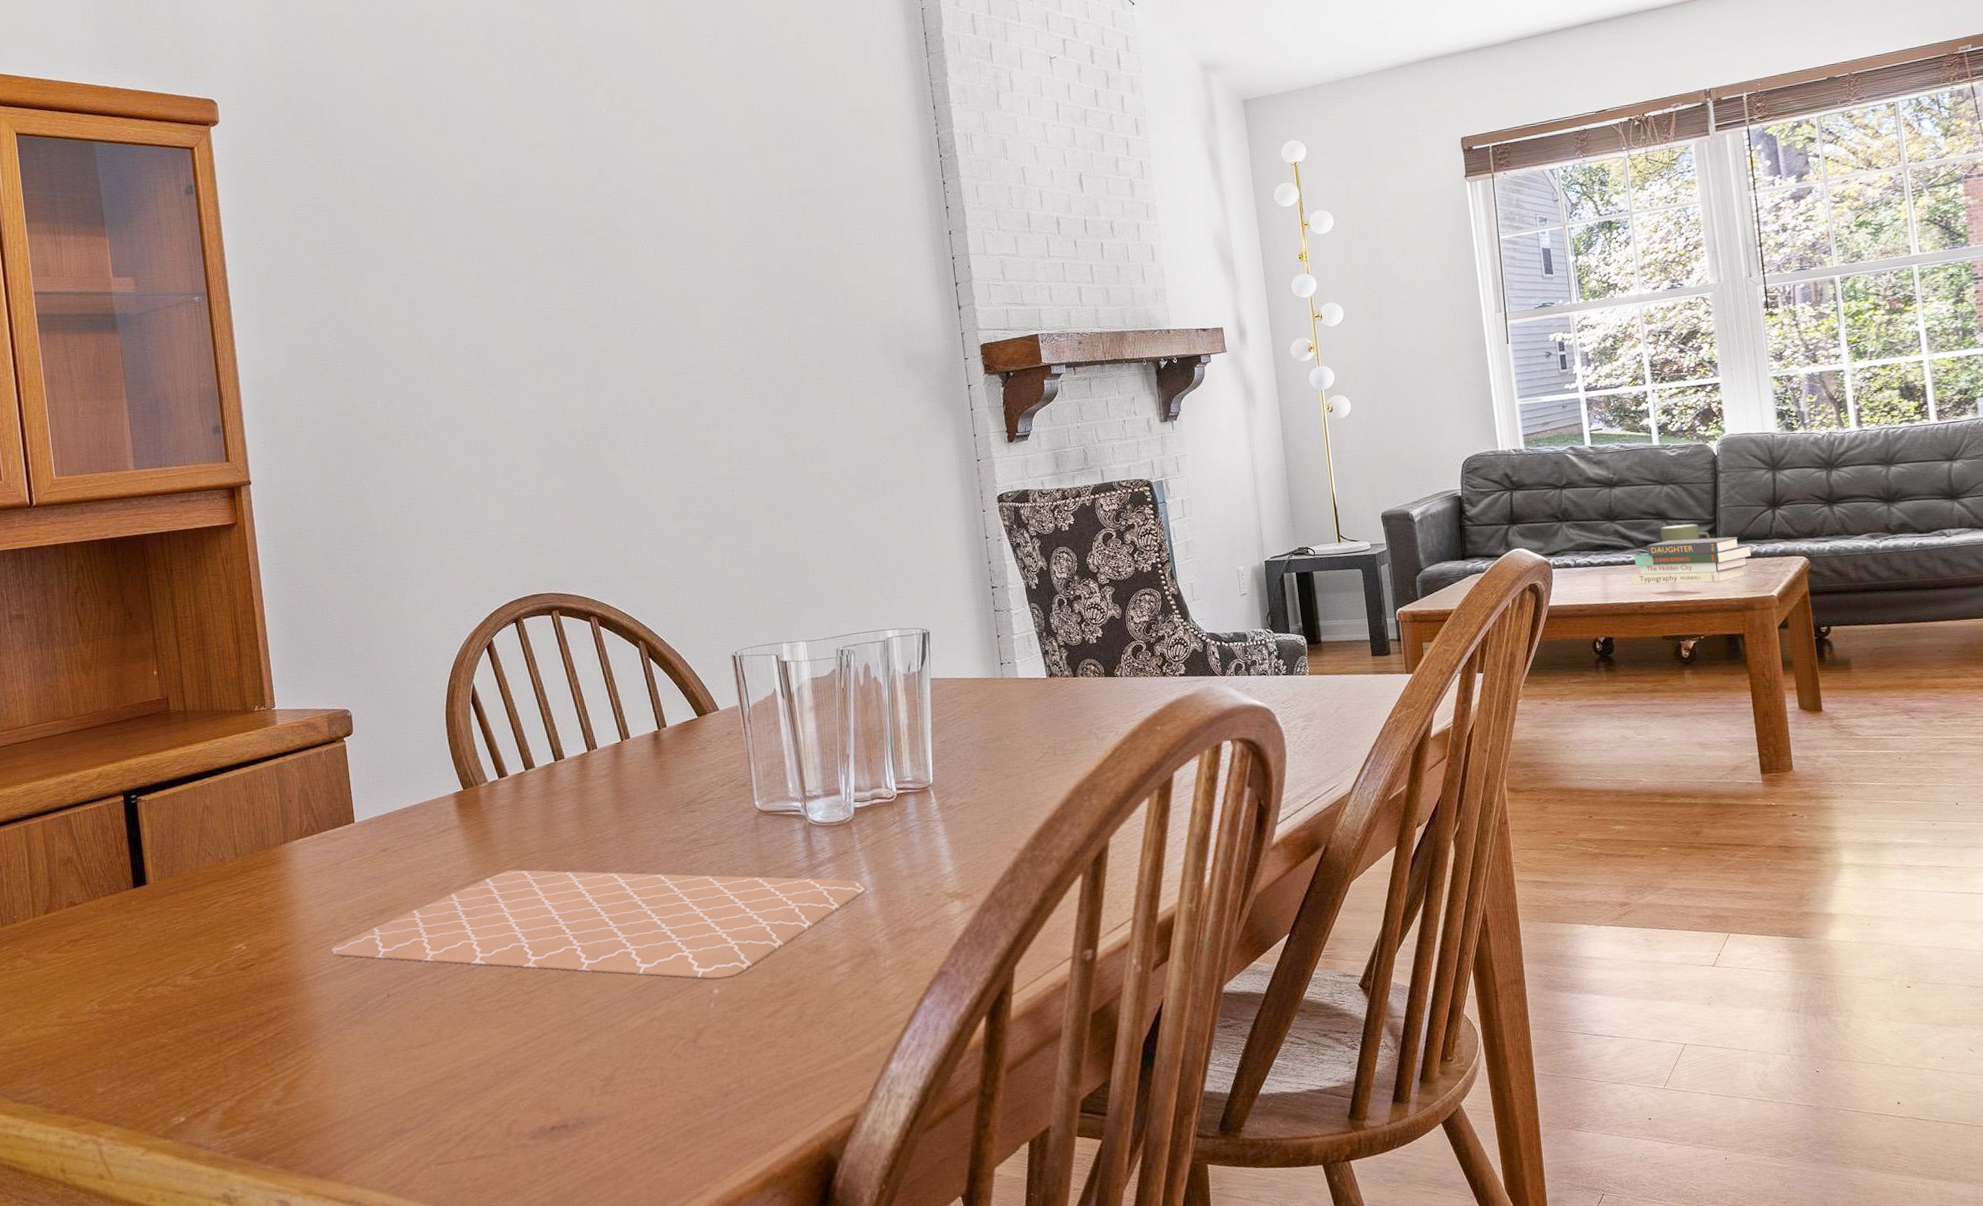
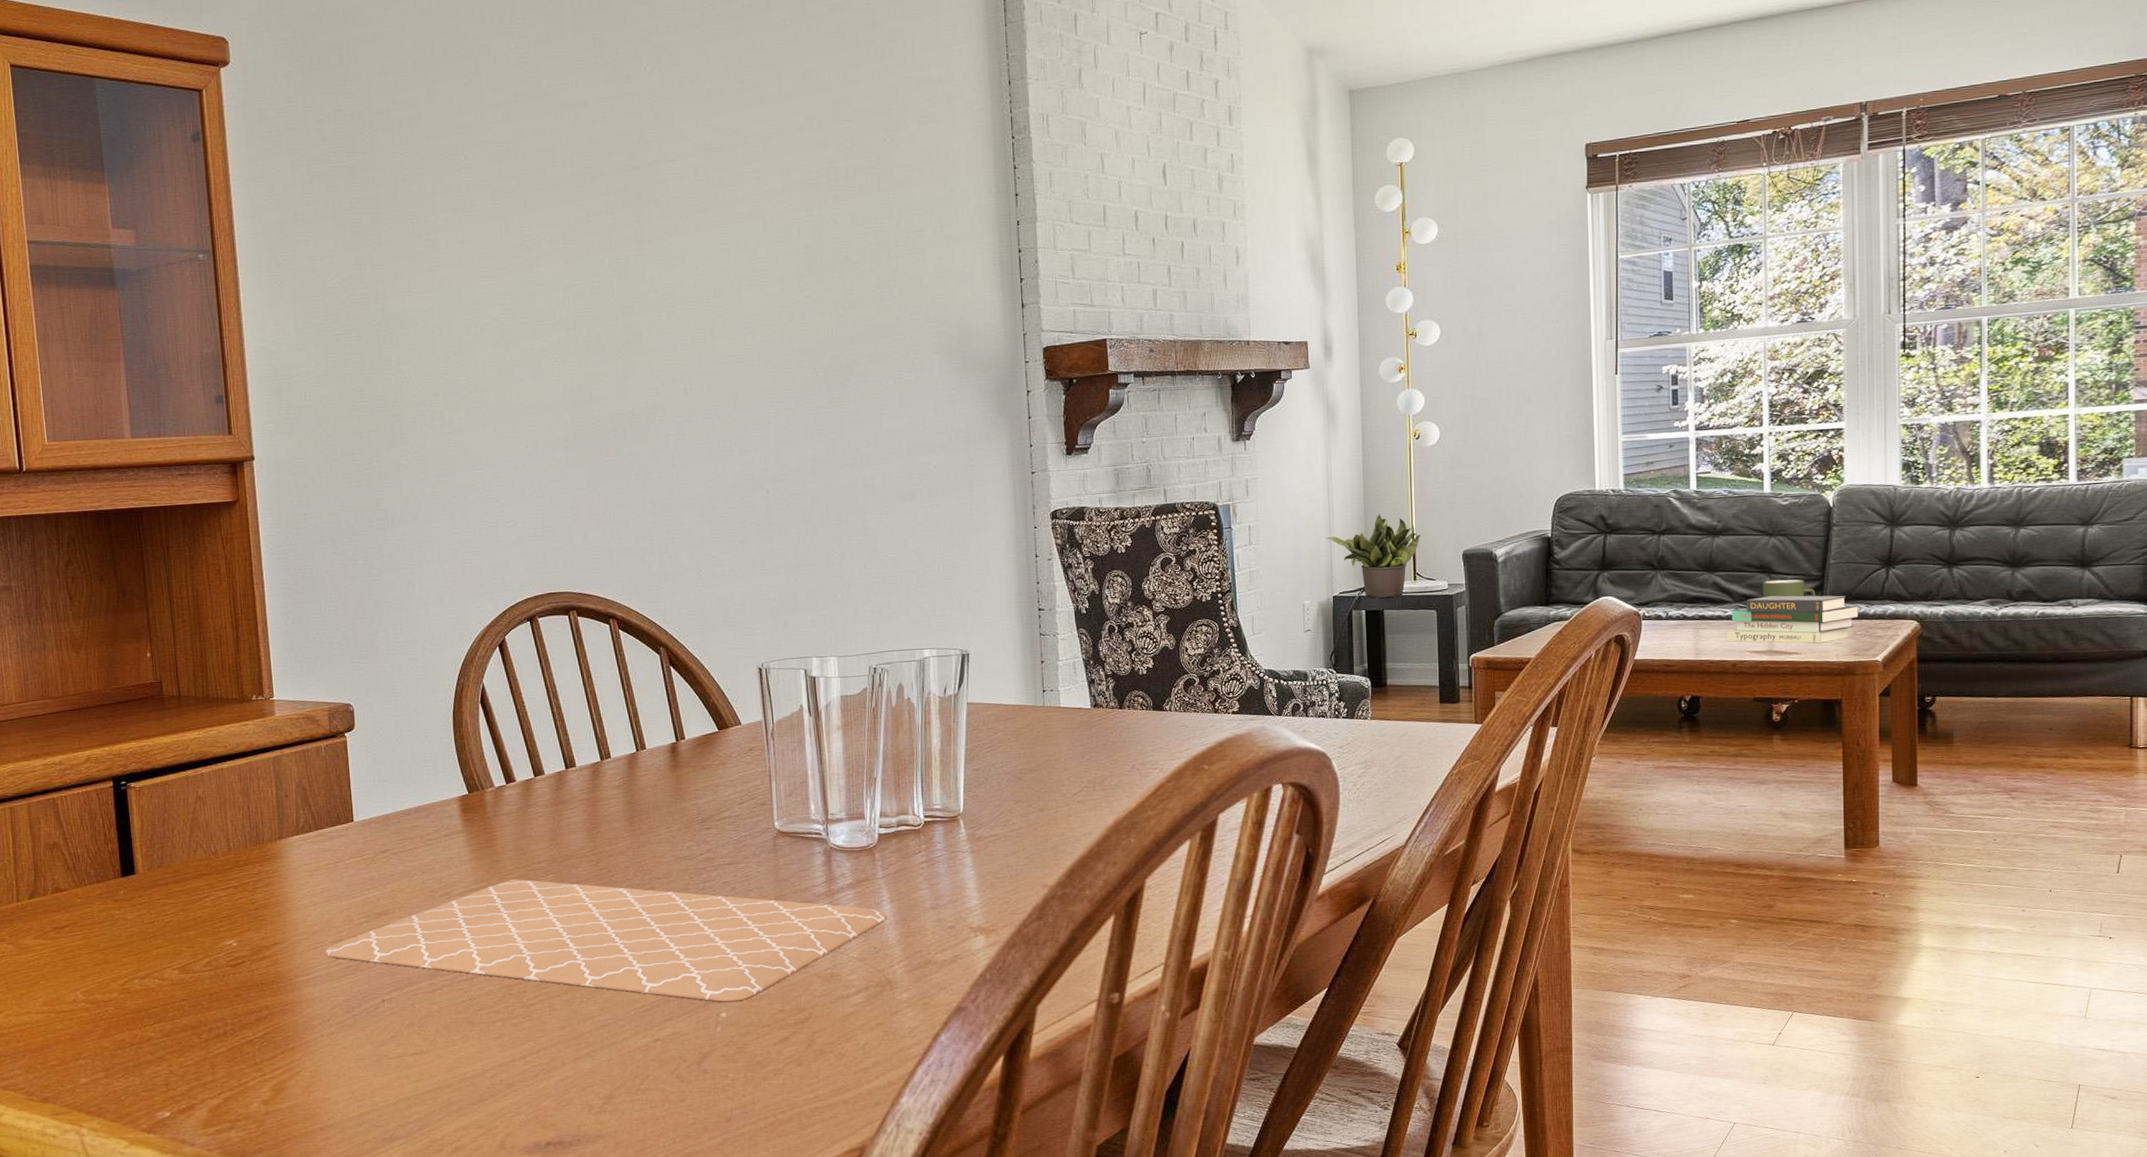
potted plant: none [1254,482,1342,561] -> present [1326,514,1421,598]

